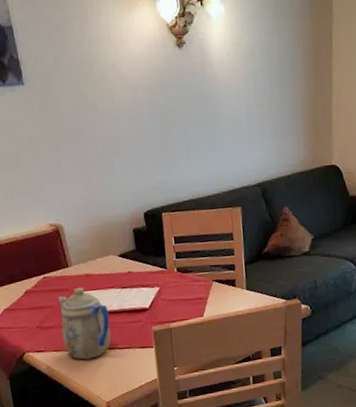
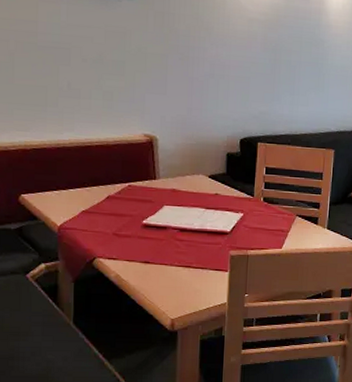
teapot: present [58,287,111,360] -> none [137,200,189,274]

